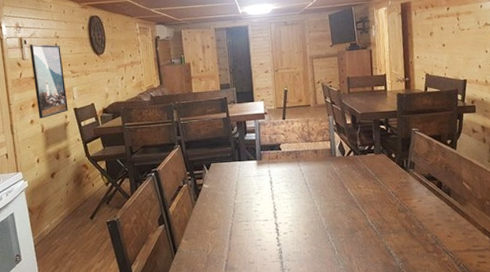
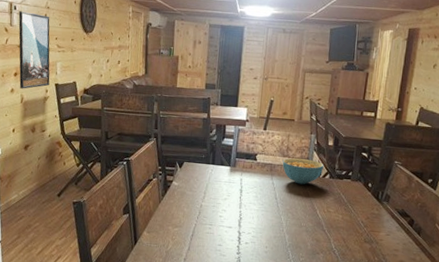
cereal bowl: none [306,140,347,166] -> present [282,158,324,185]

